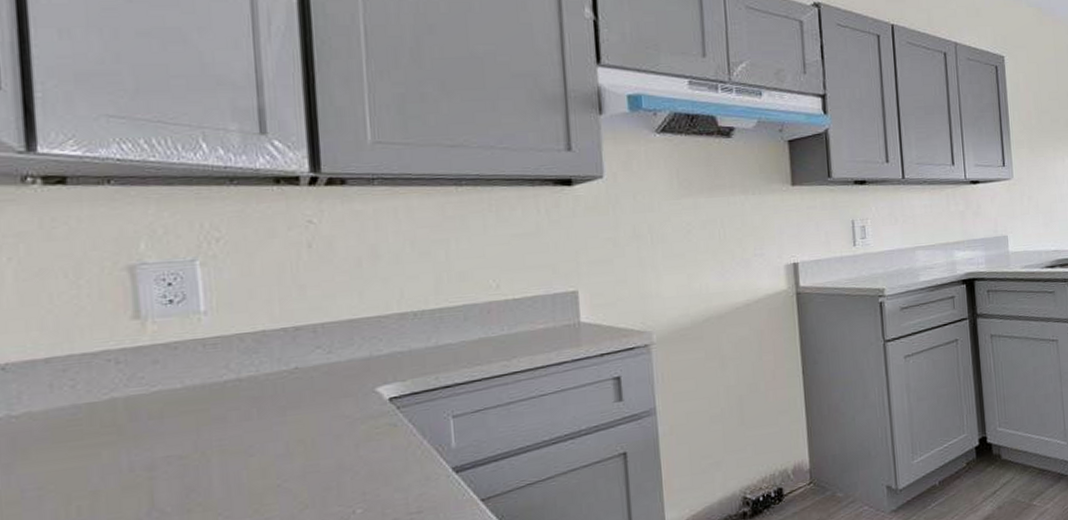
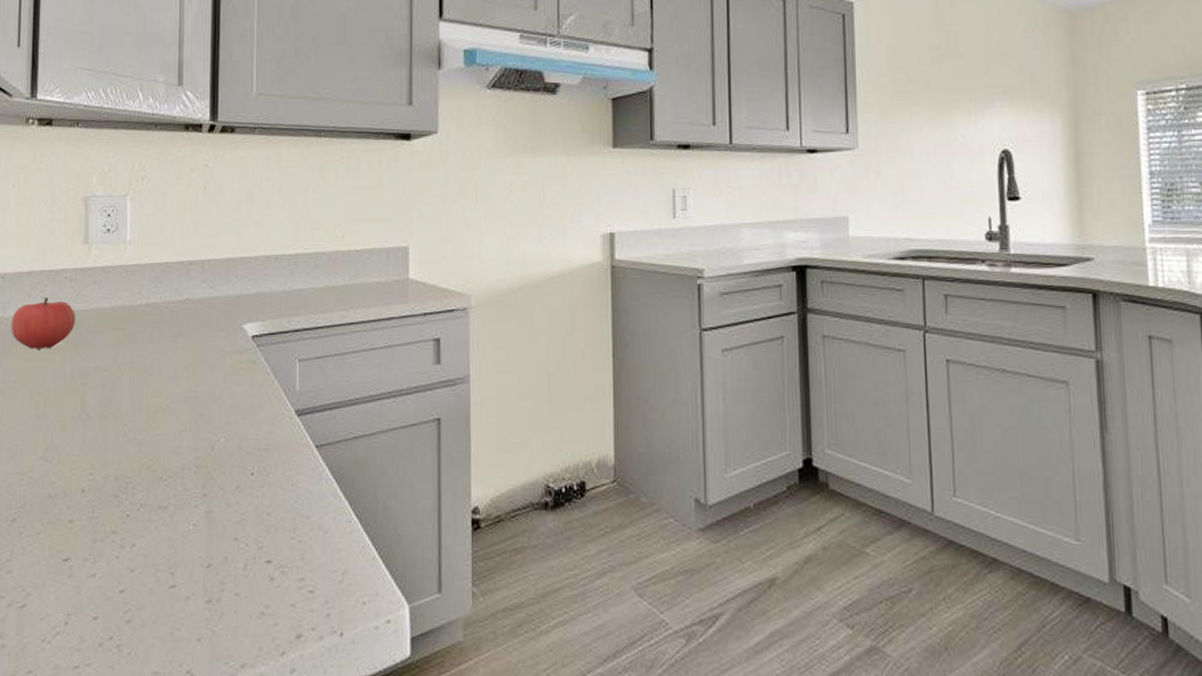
fruit: none [23,384,131,448] -> present [11,296,76,349]

